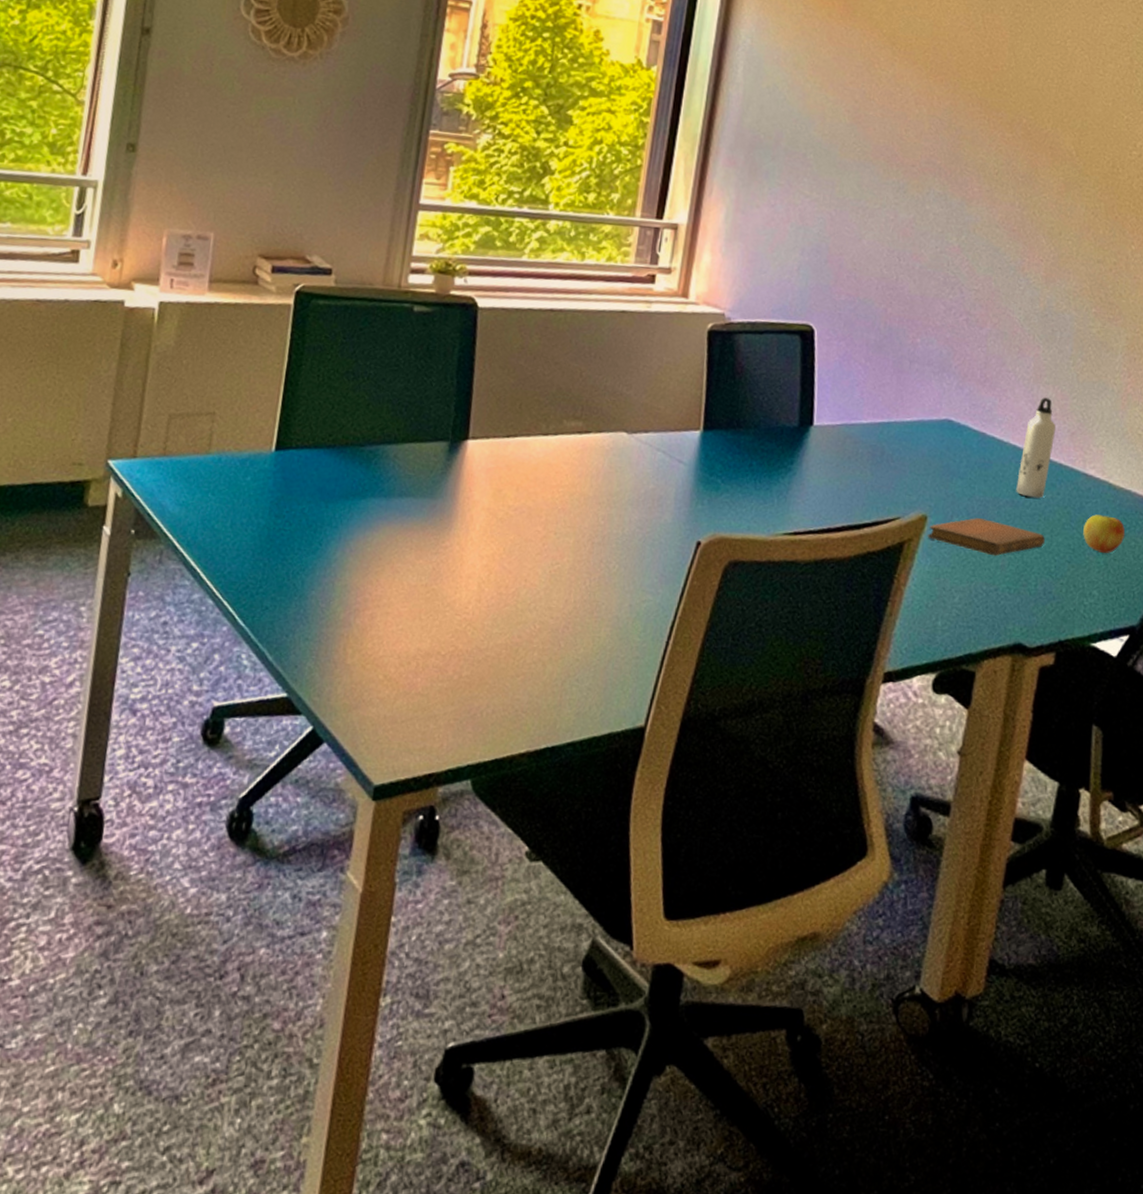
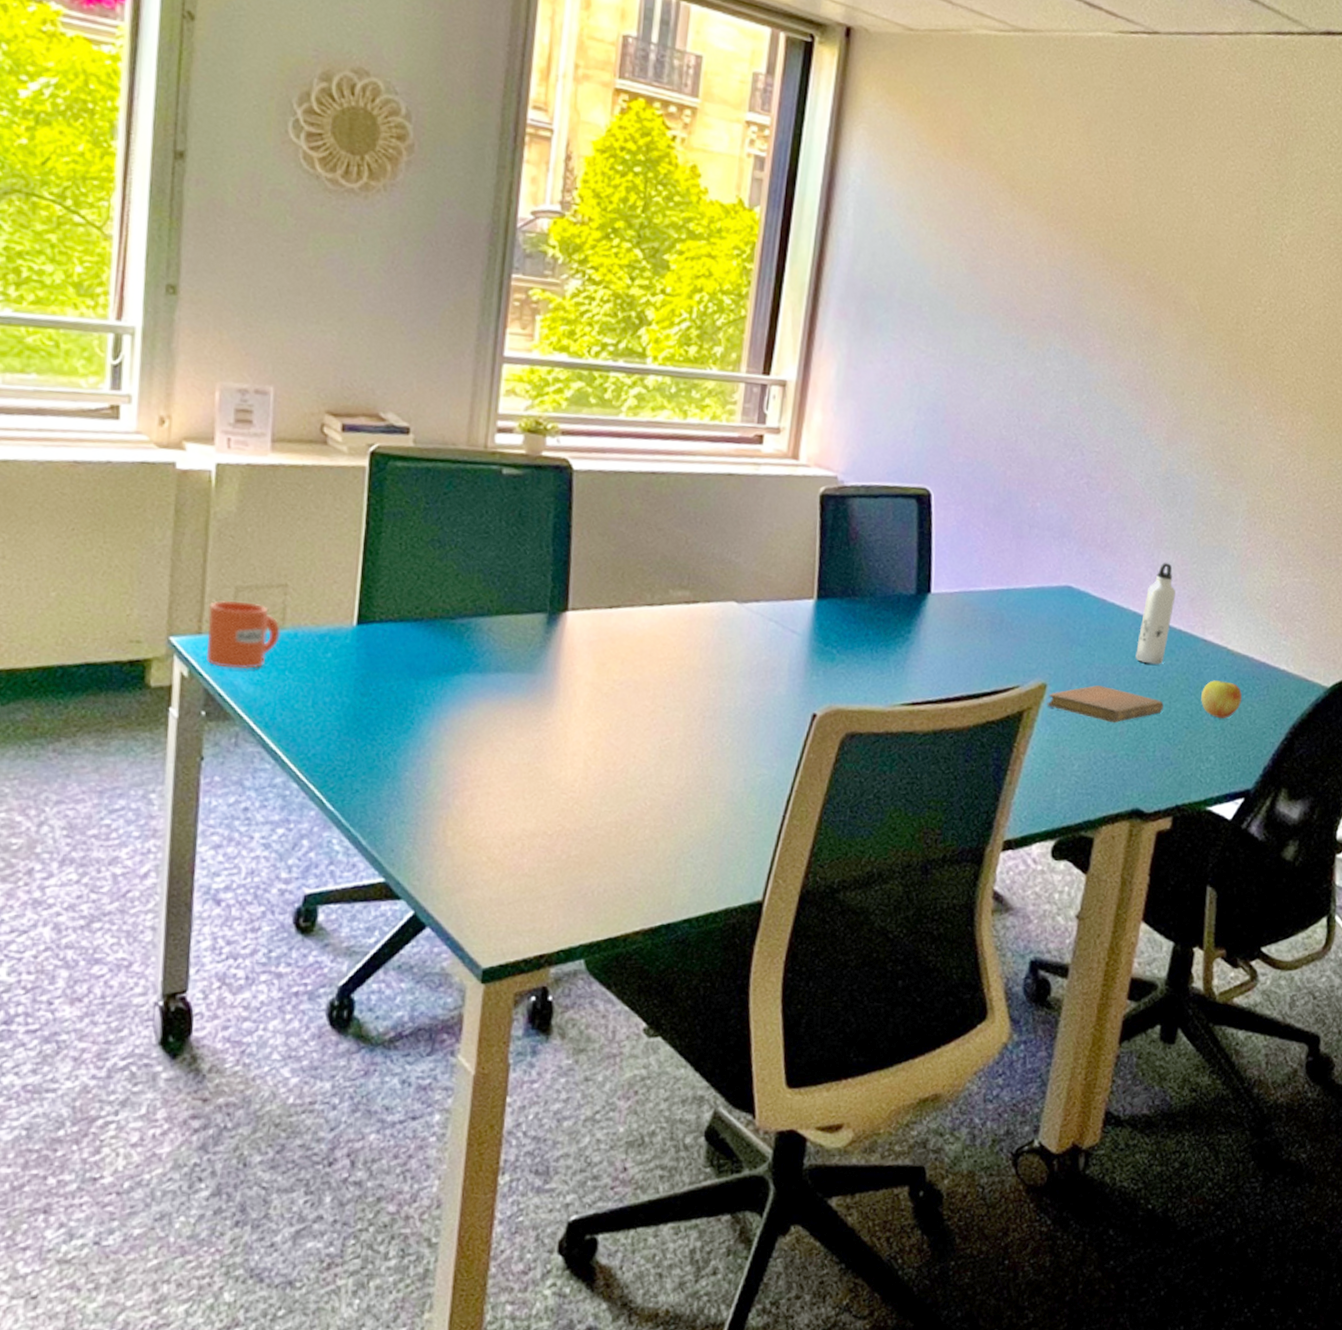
mug: none [139,426,207,492] -> present [207,600,282,670]

